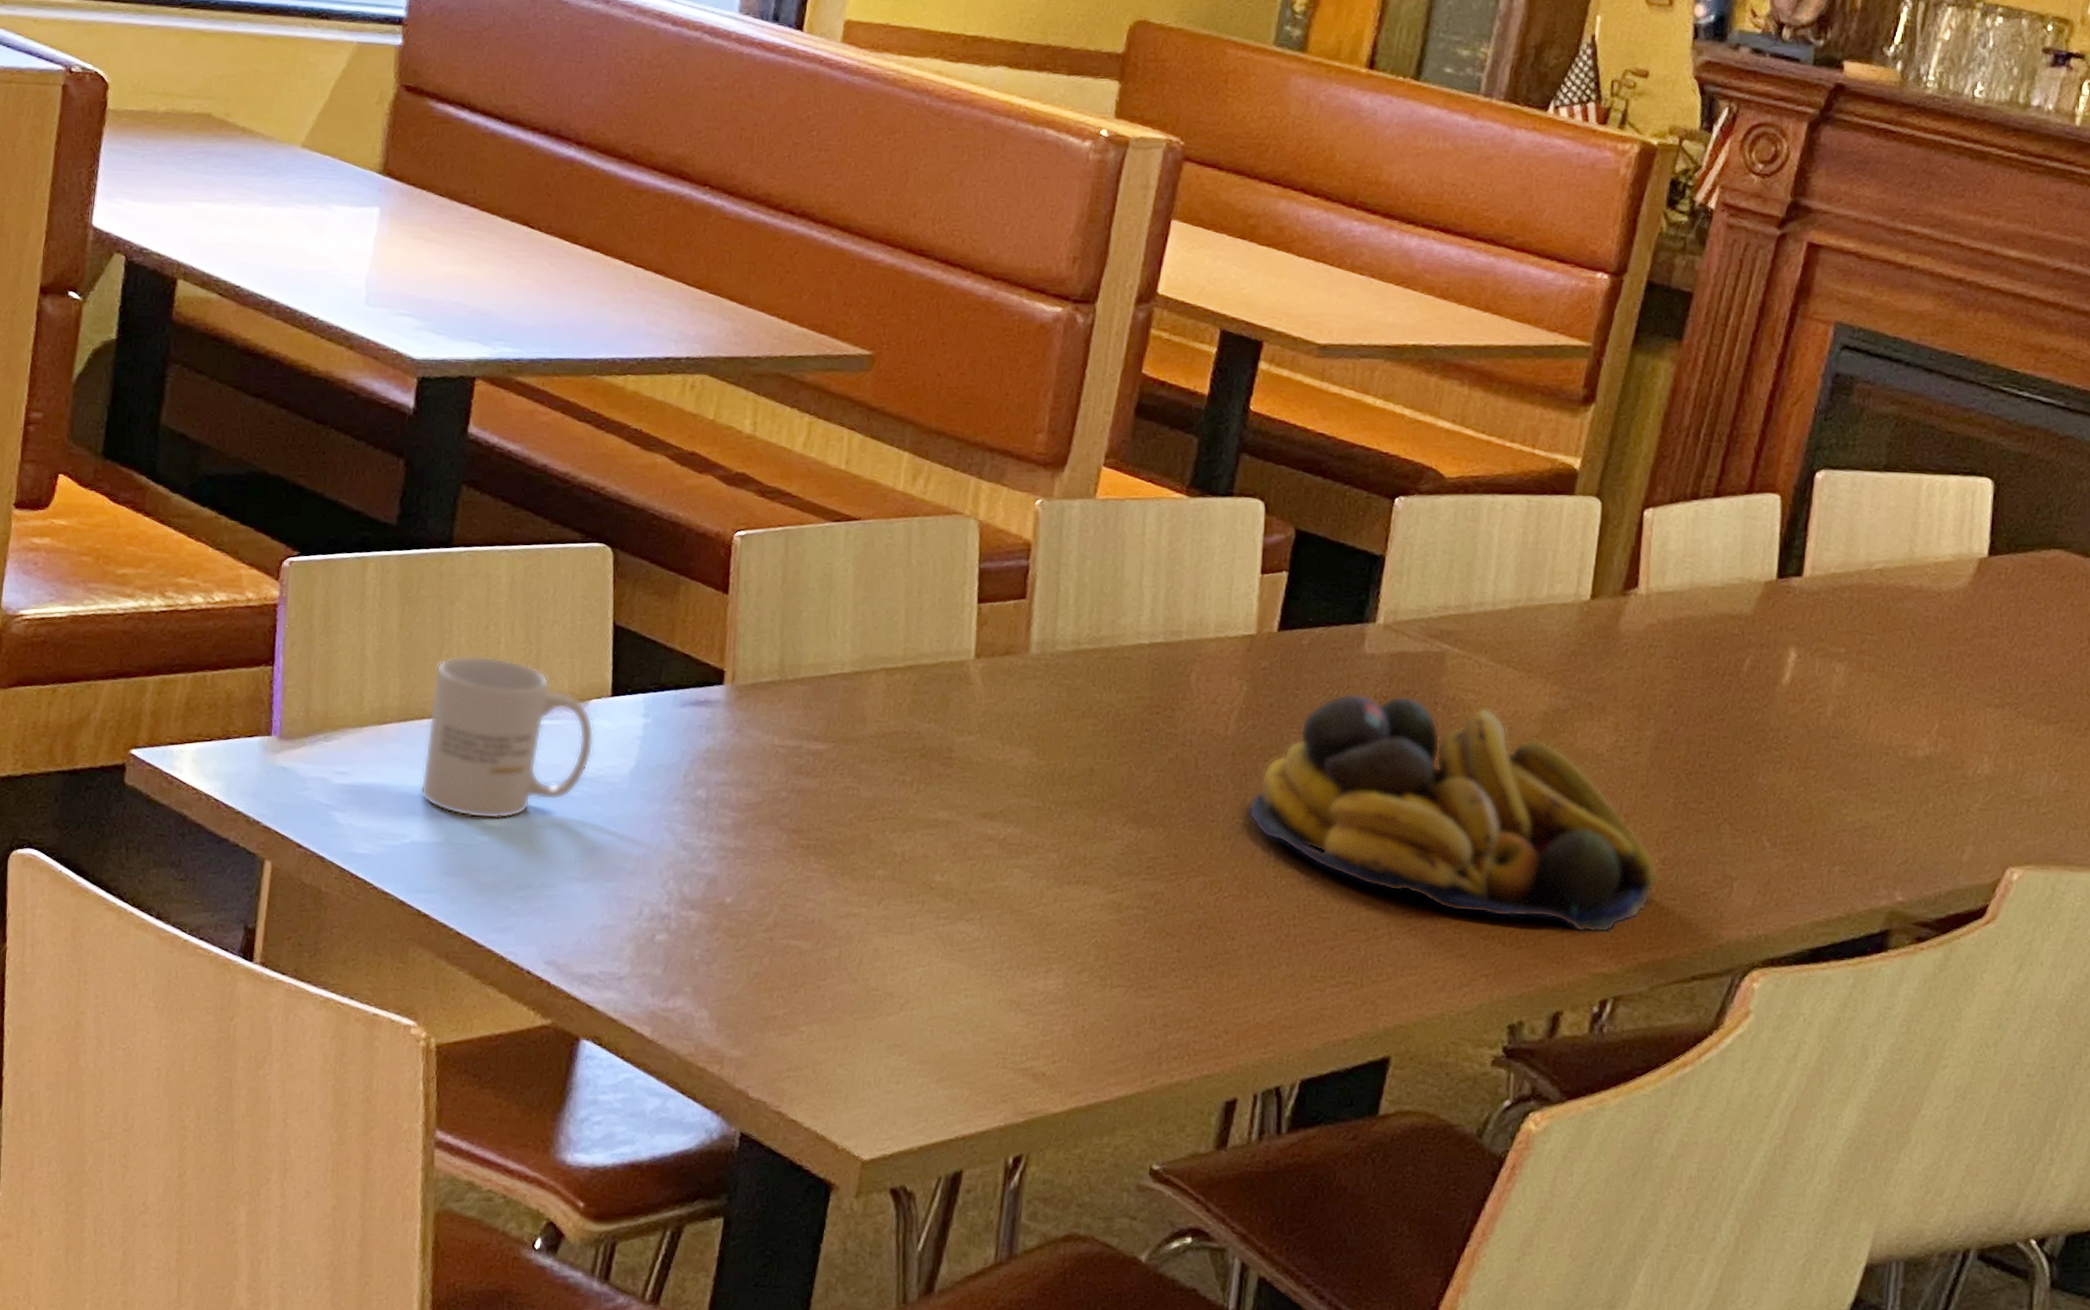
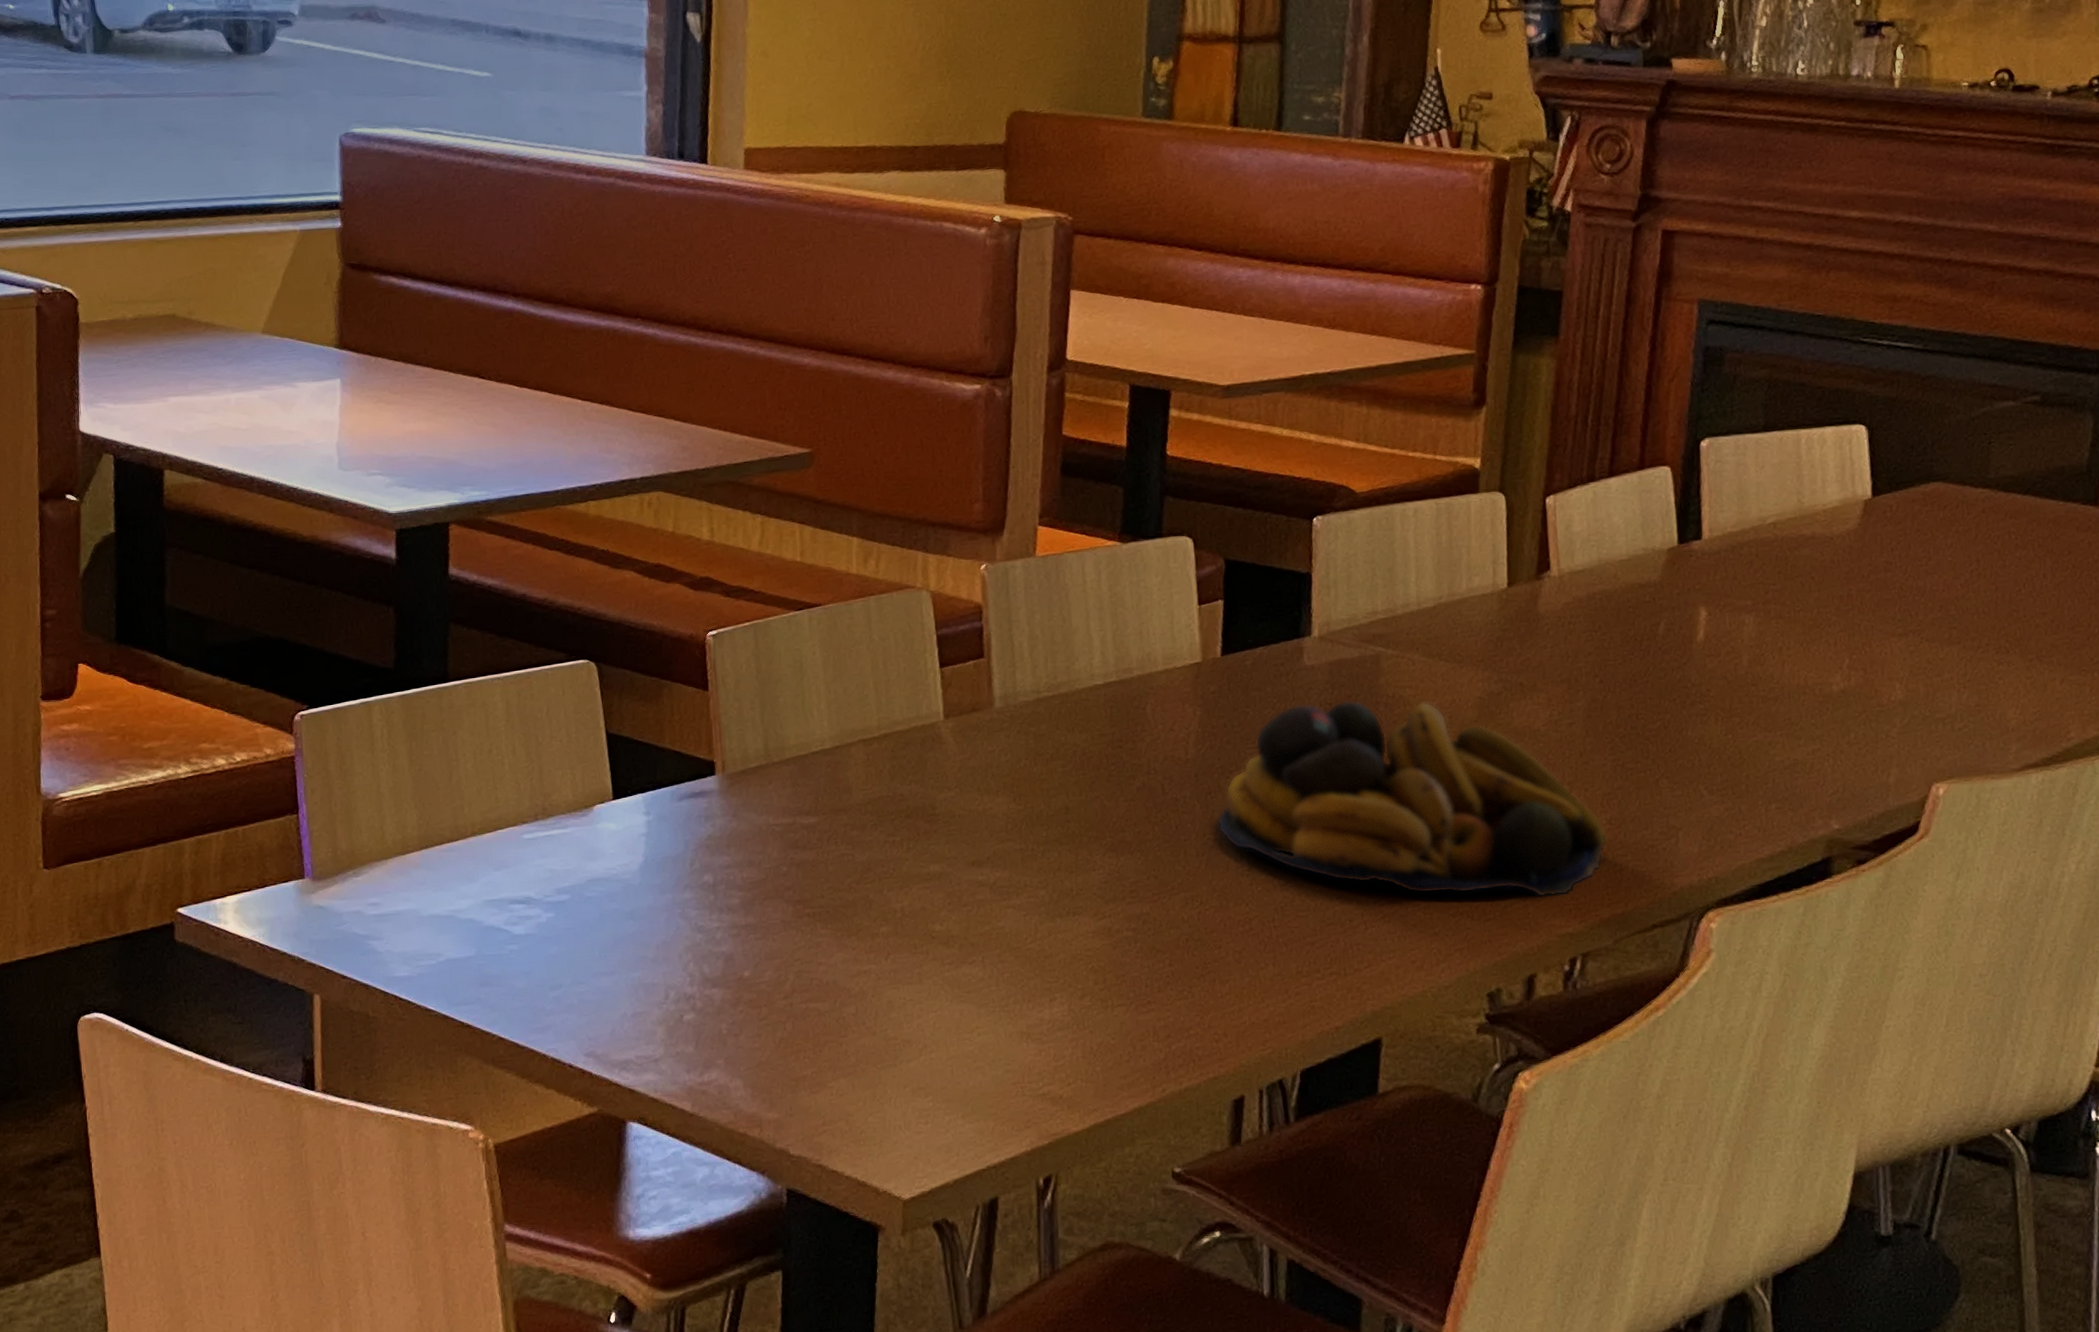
mug: present [420,655,594,819] -> none [447,777,603,930]

